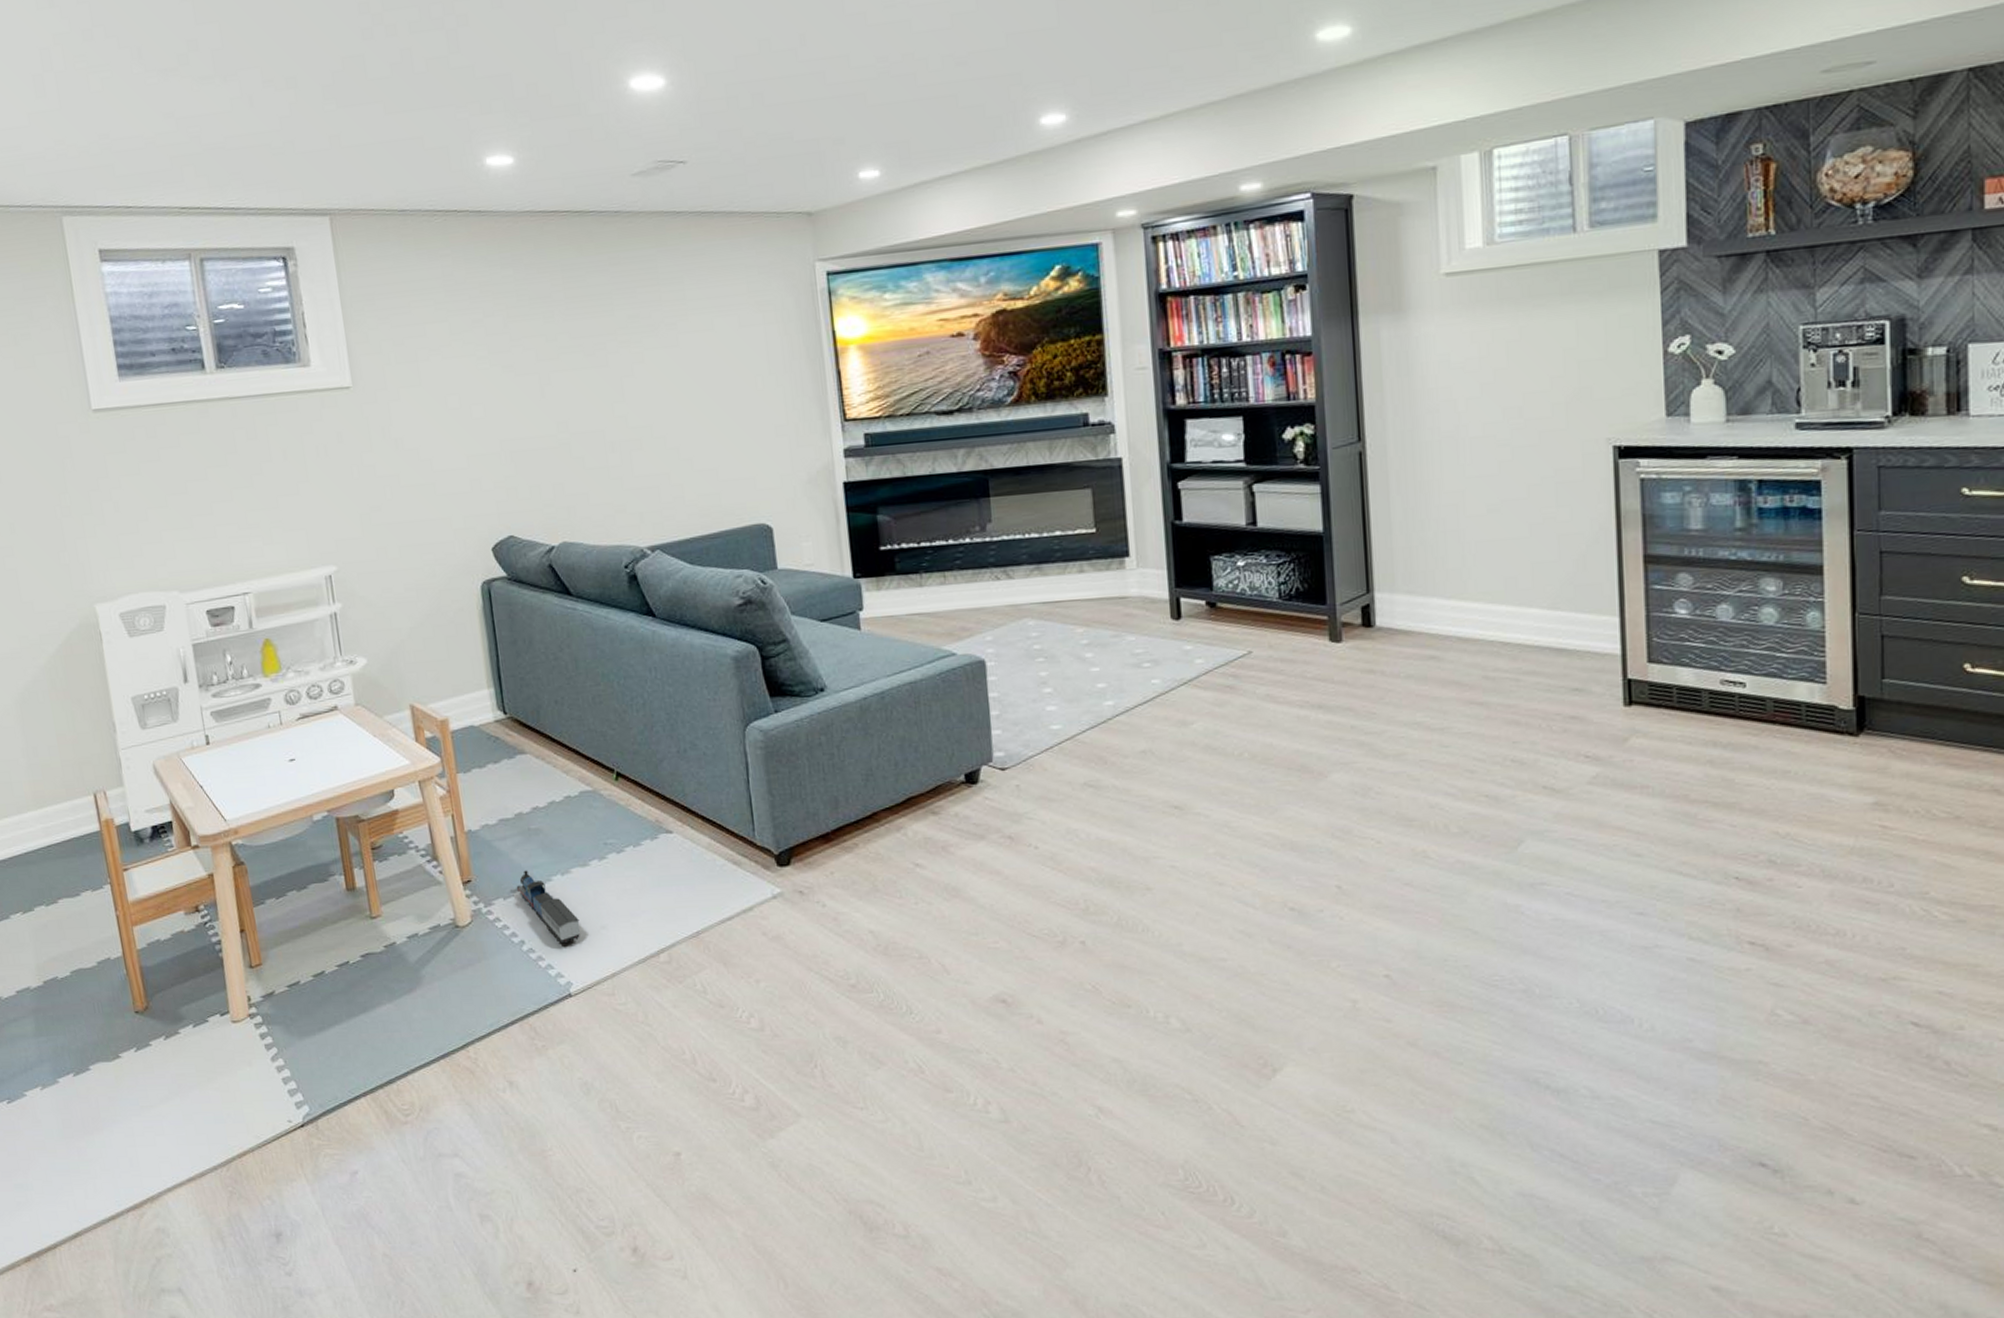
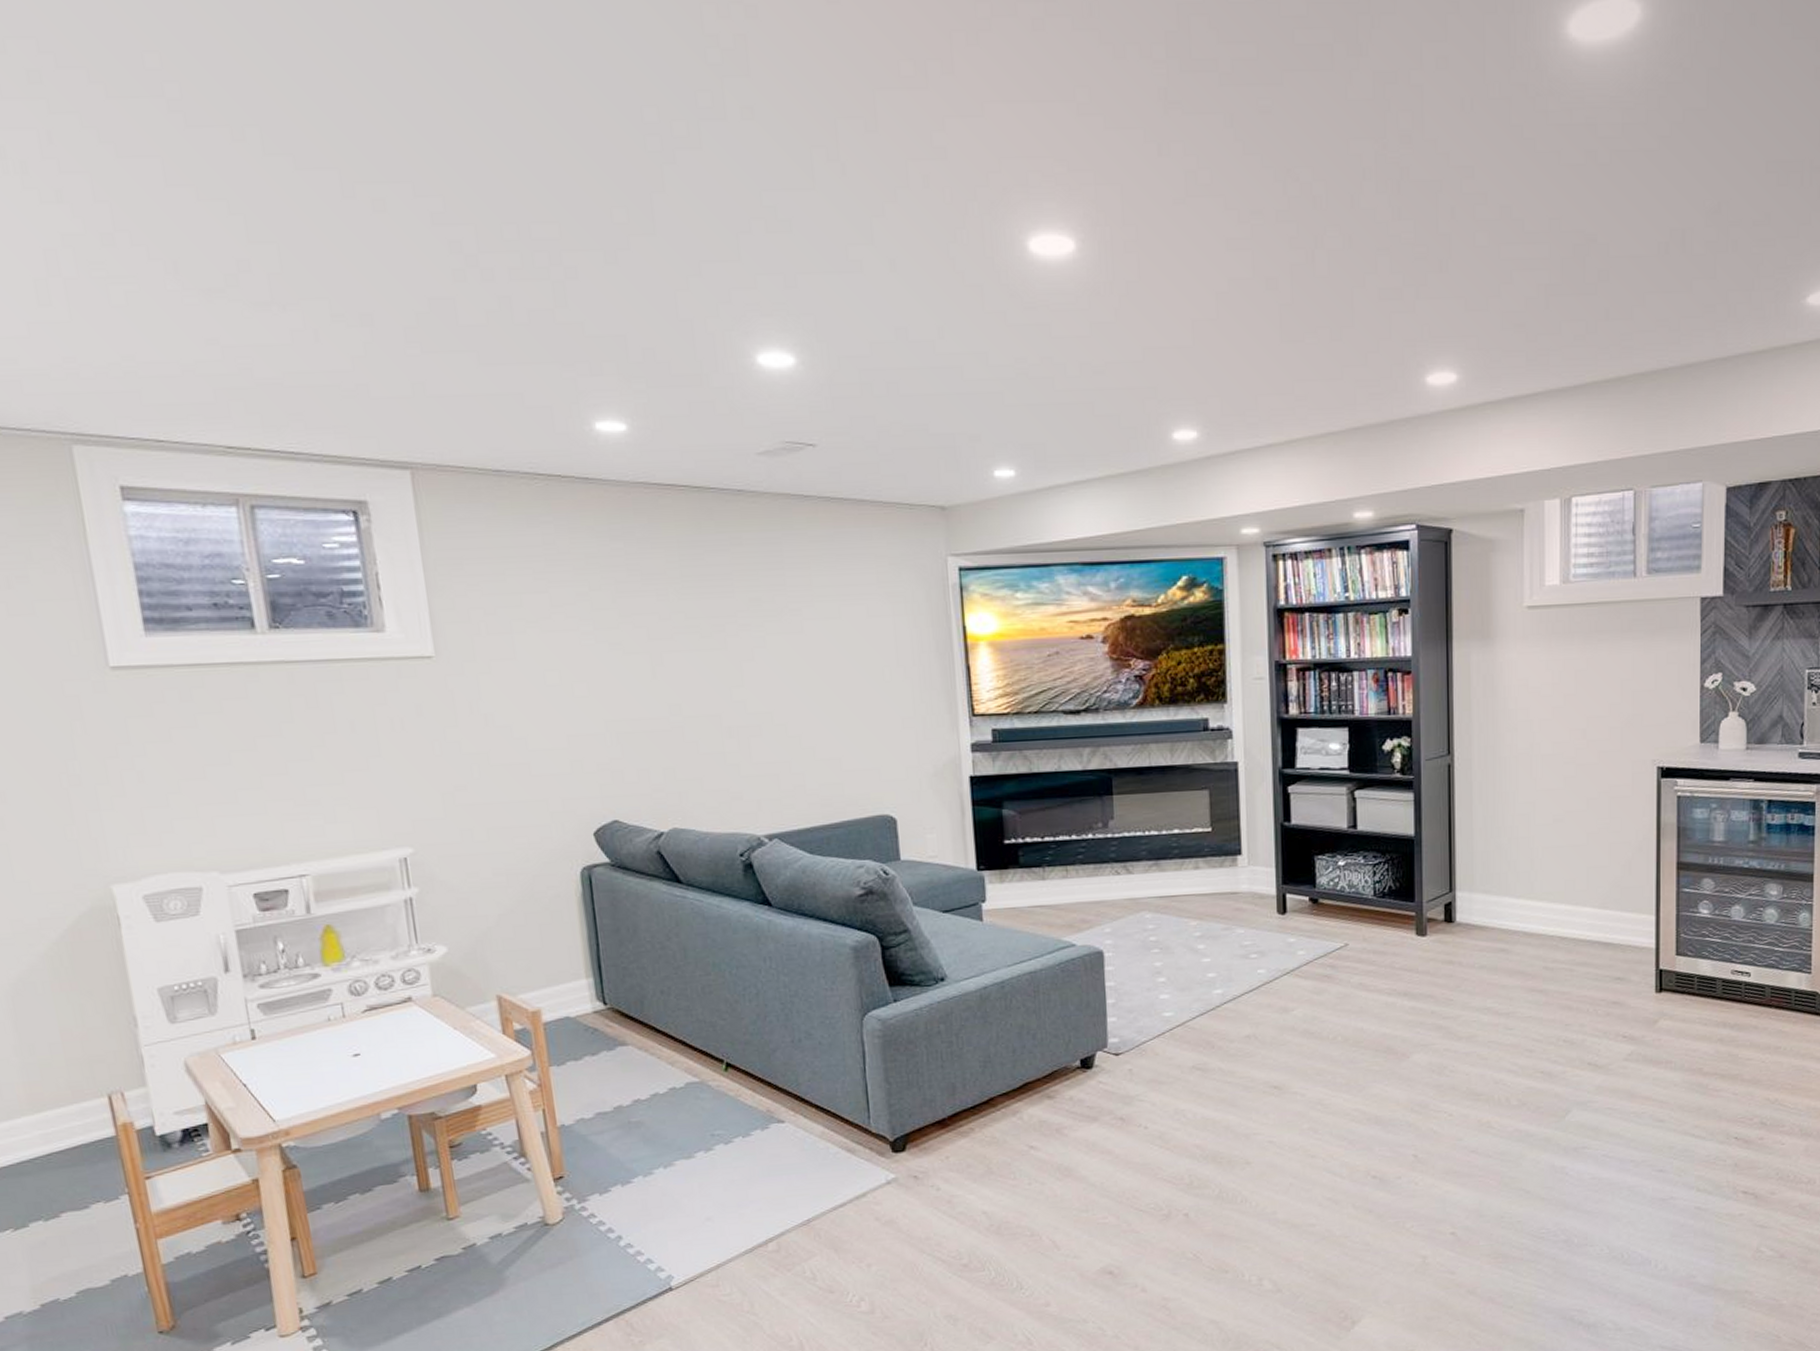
toy train: present [516,870,581,944] -> none [613,1164,684,1238]

